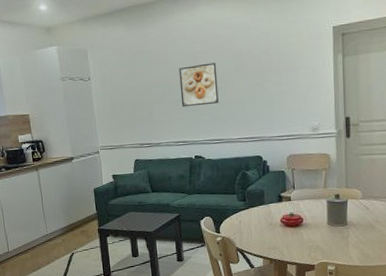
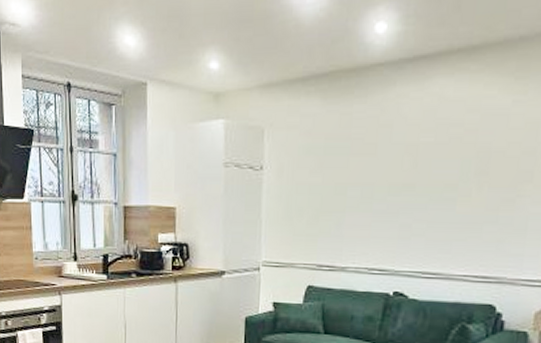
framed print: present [178,62,219,107] -> none [385,161,448,222]

